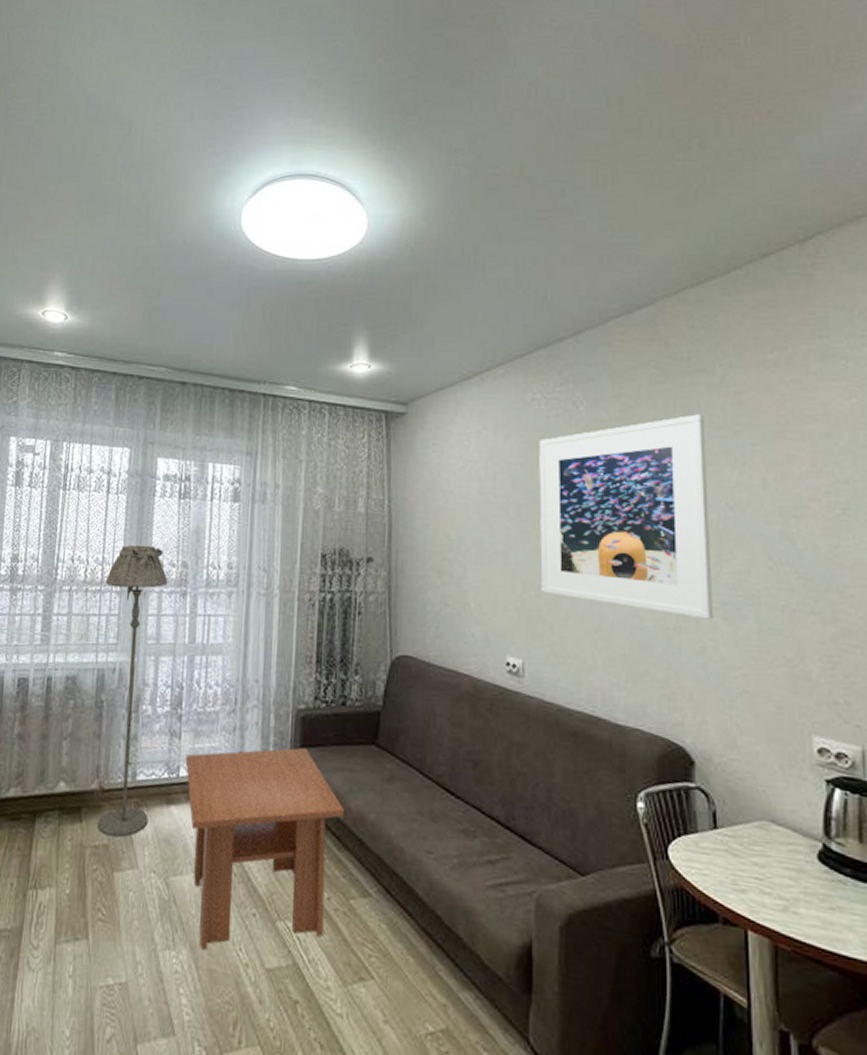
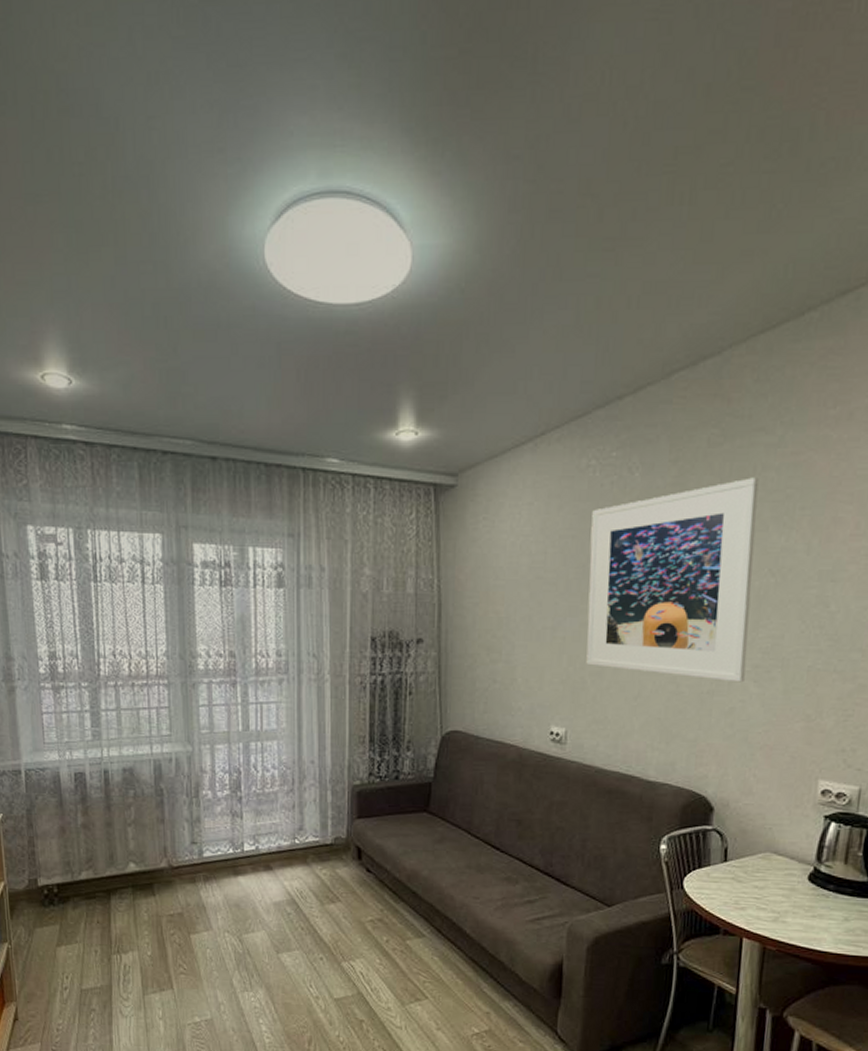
floor lamp: present [97,545,168,838] -> none [151,636,218,906]
coffee table: present [185,747,345,951] -> none [248,818,400,990]

